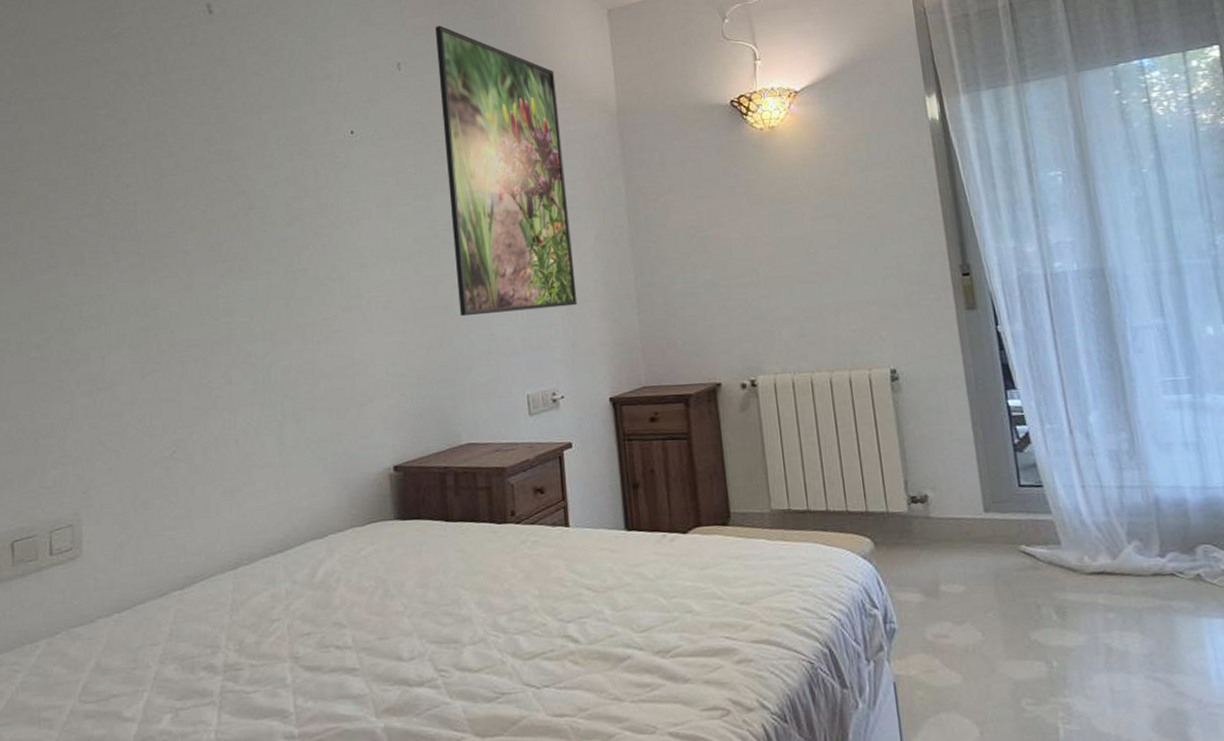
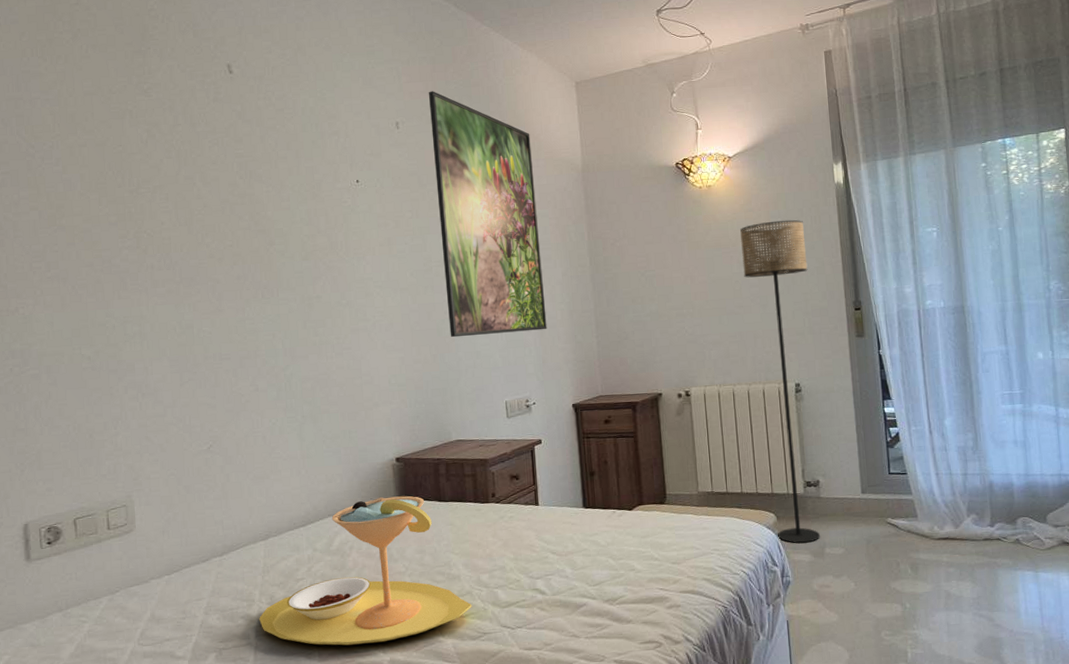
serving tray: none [225,514,487,707] -> present [259,496,472,646]
floor lamp: none [812,165,932,579] -> present [740,219,820,544]

